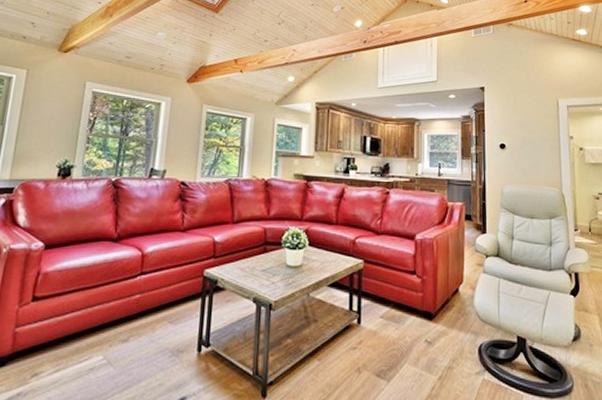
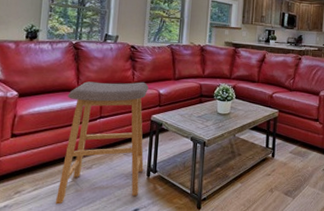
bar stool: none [80,226,201,392] -> present [55,81,149,205]

